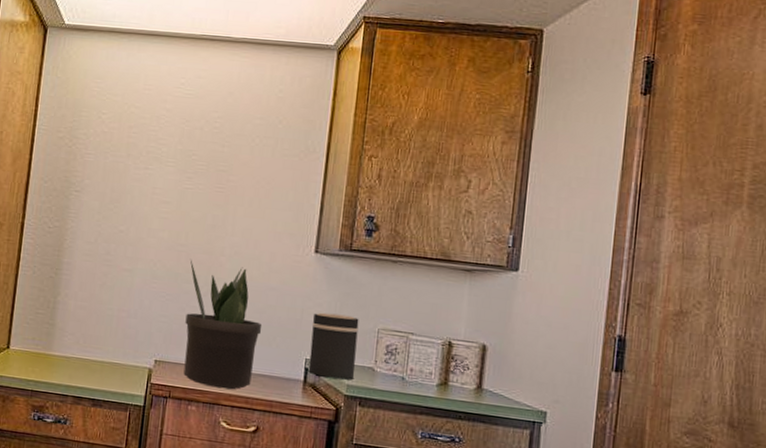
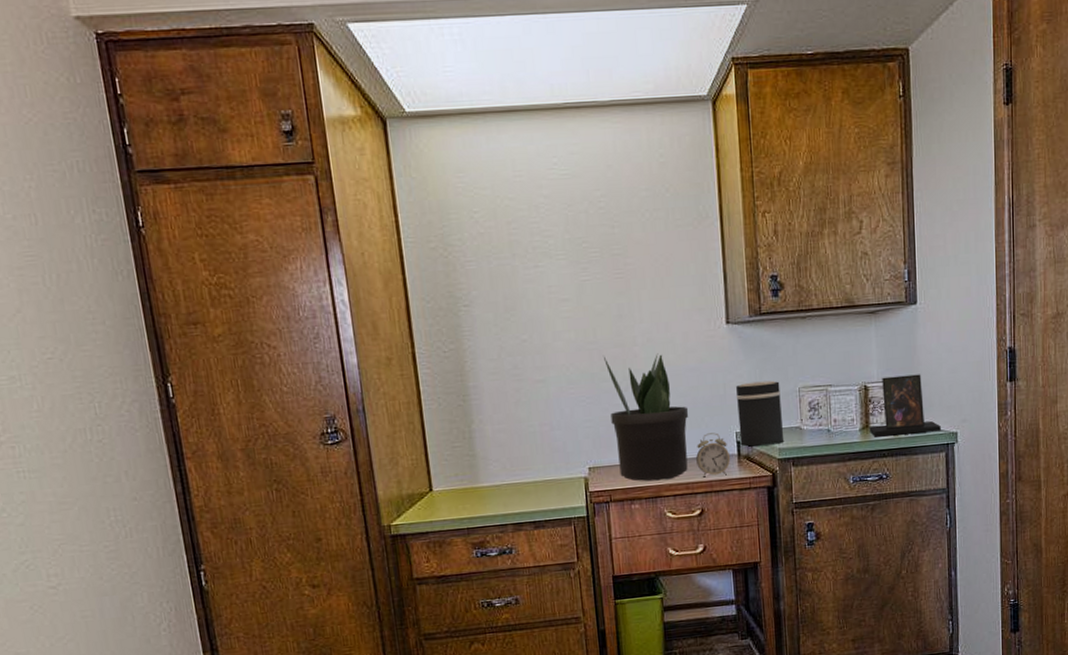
alarm clock: none [260,353,296,399] -> present [696,432,731,478]
photo frame: none [447,337,529,406] -> present [869,374,941,437]

